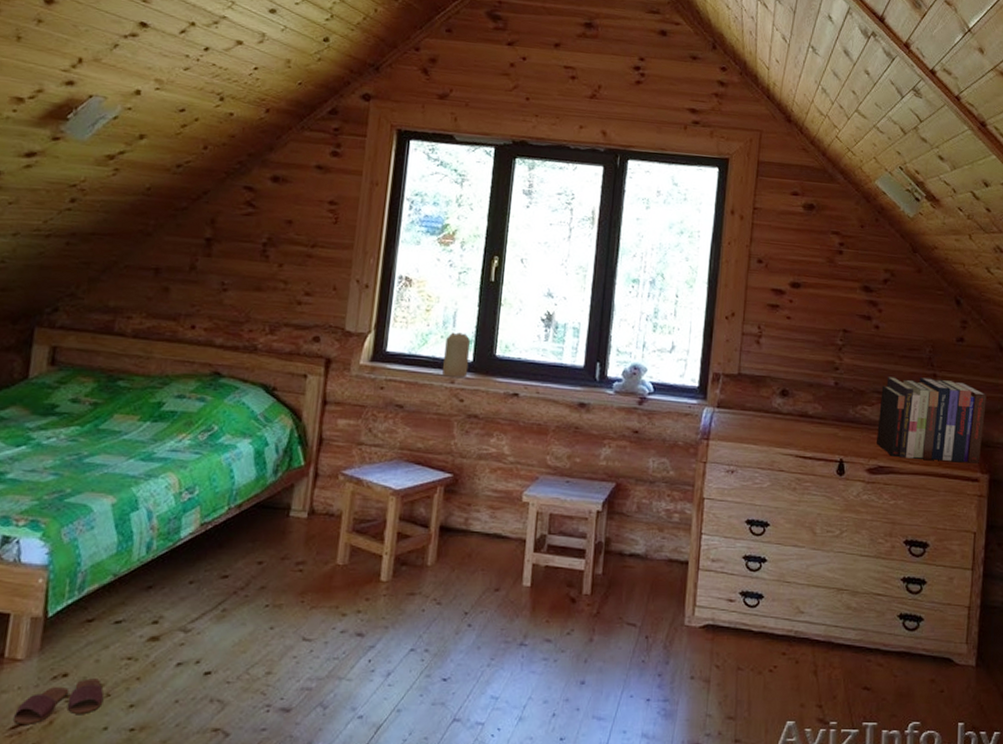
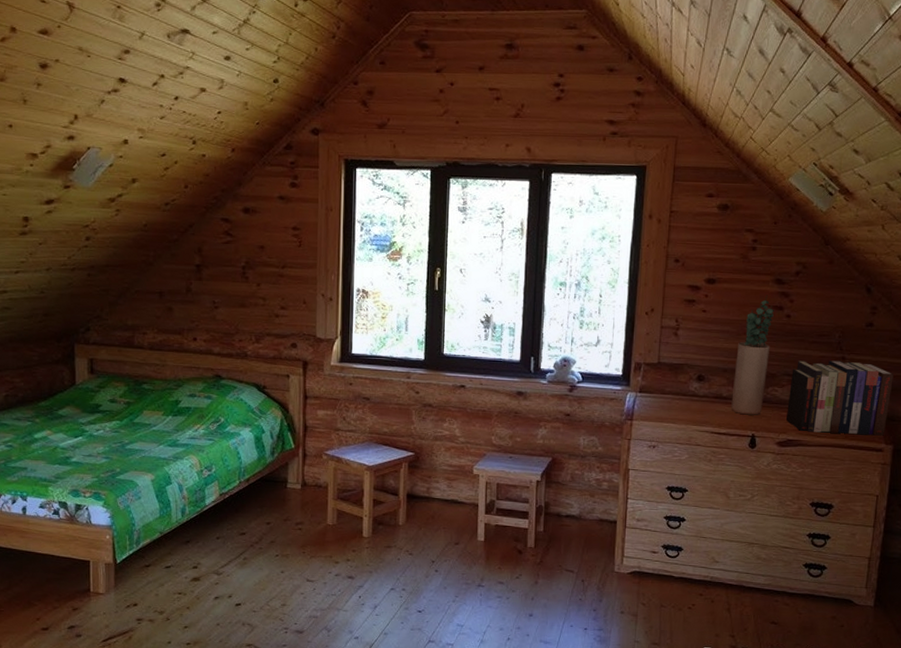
slippers: present [14,678,104,724] -> none [104,607,165,639]
candle: present [442,332,471,379] -> none [400,335,422,374]
vase: none [817,302,863,437] -> present [731,295,775,415]

